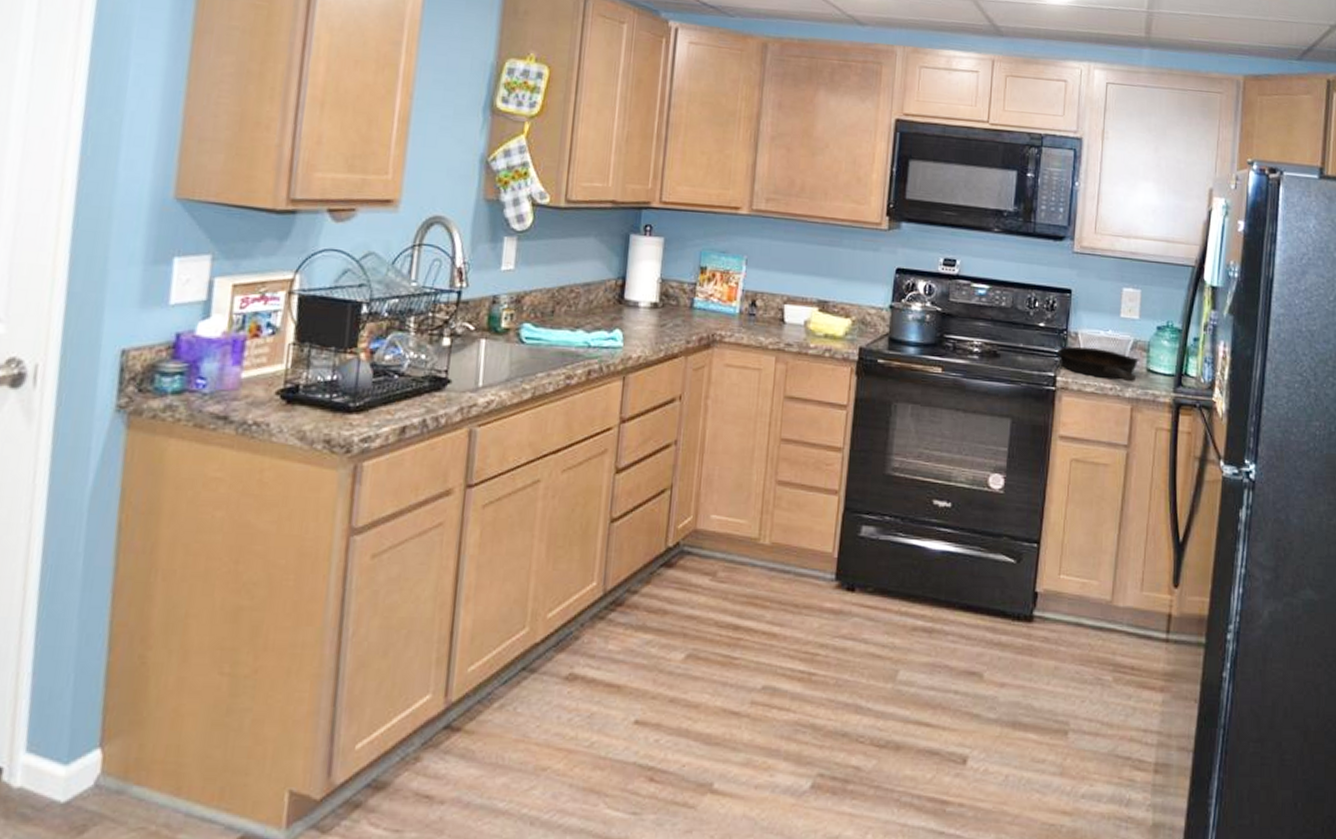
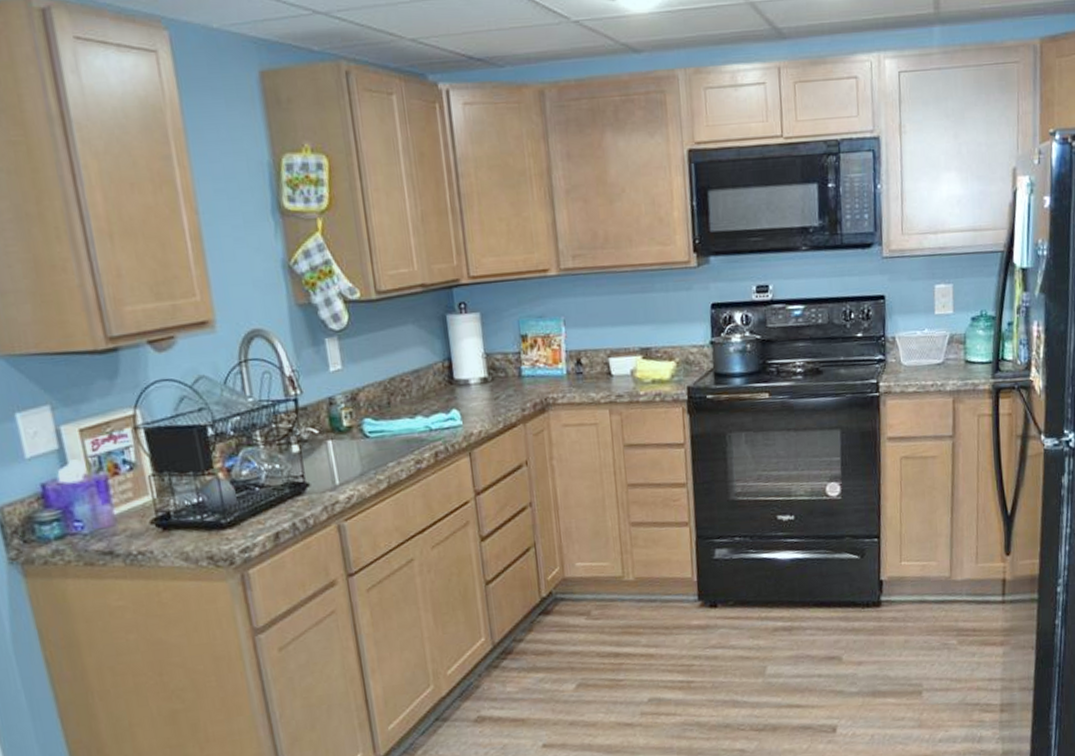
frying pan: present [1056,346,1139,382] -> none [876,349,956,377]

